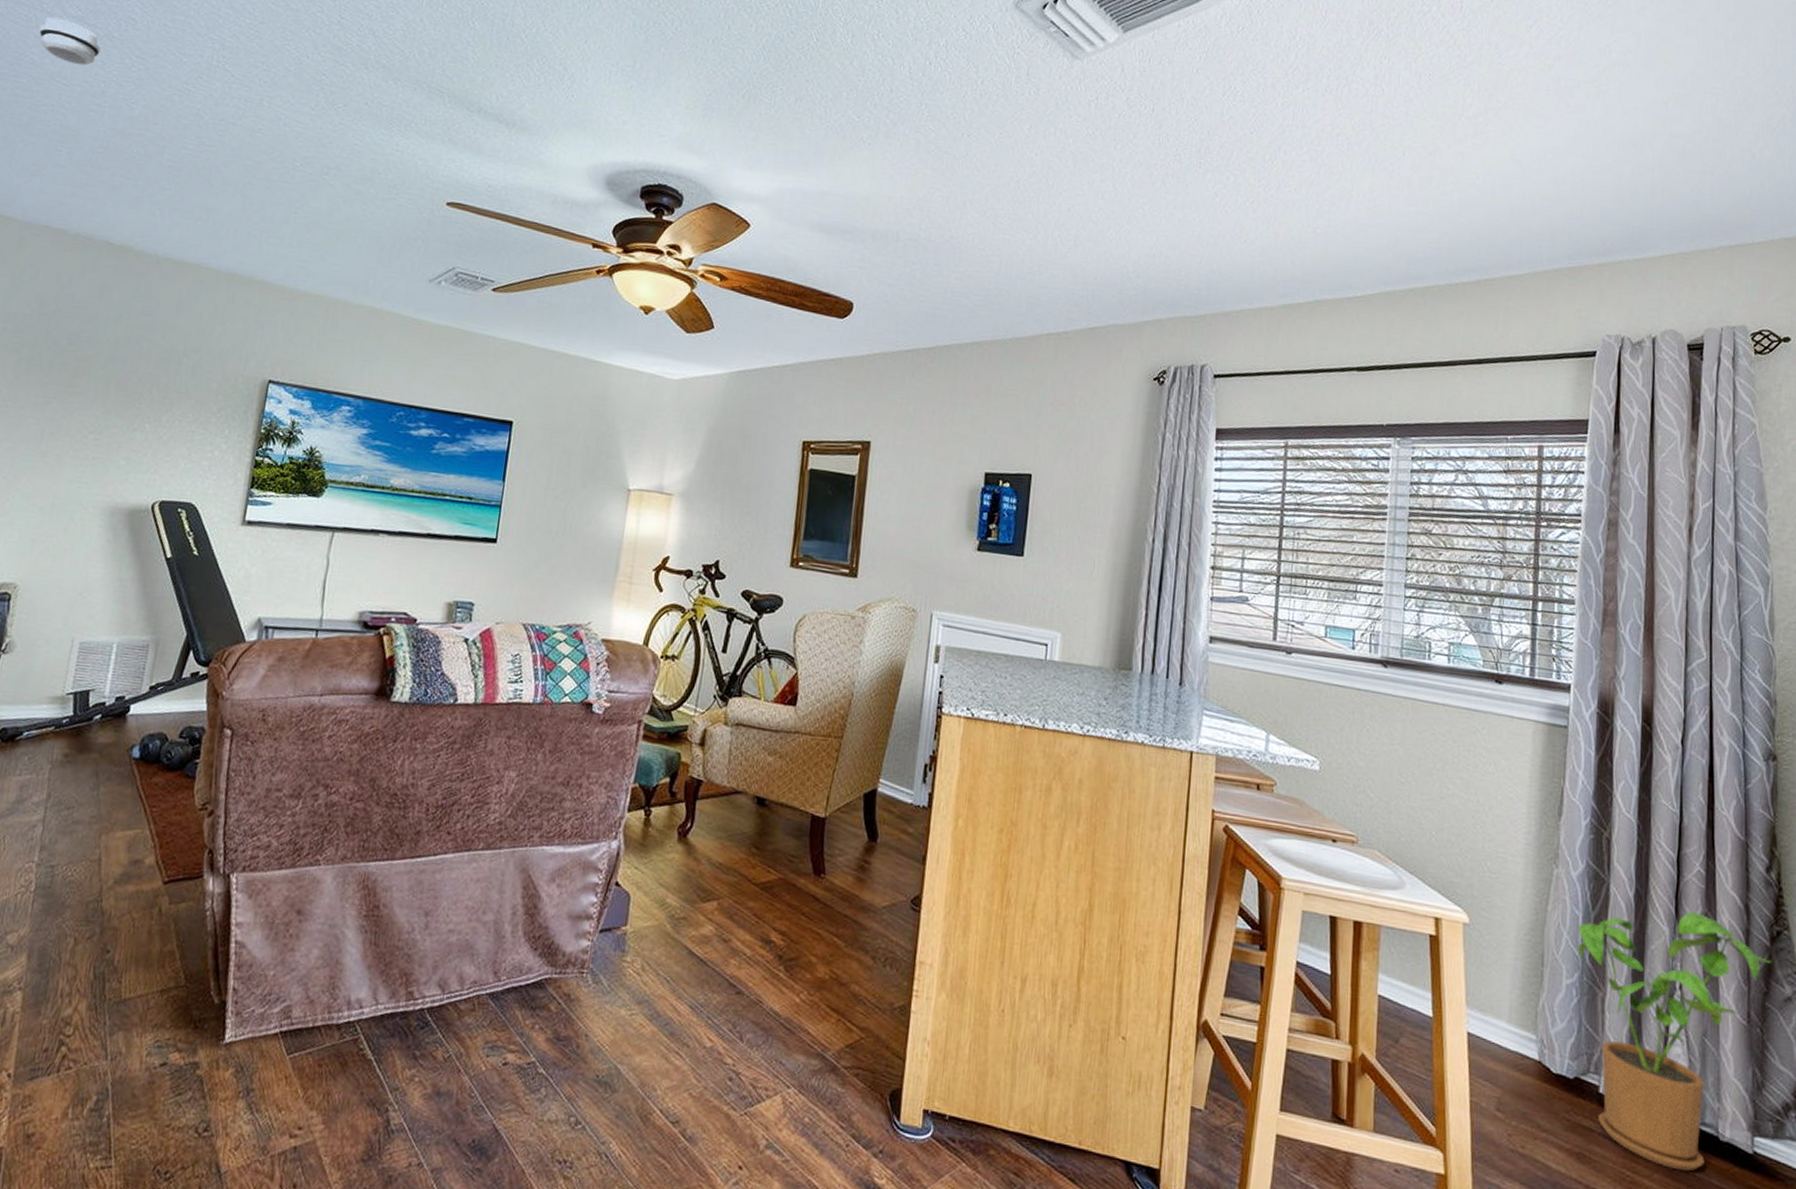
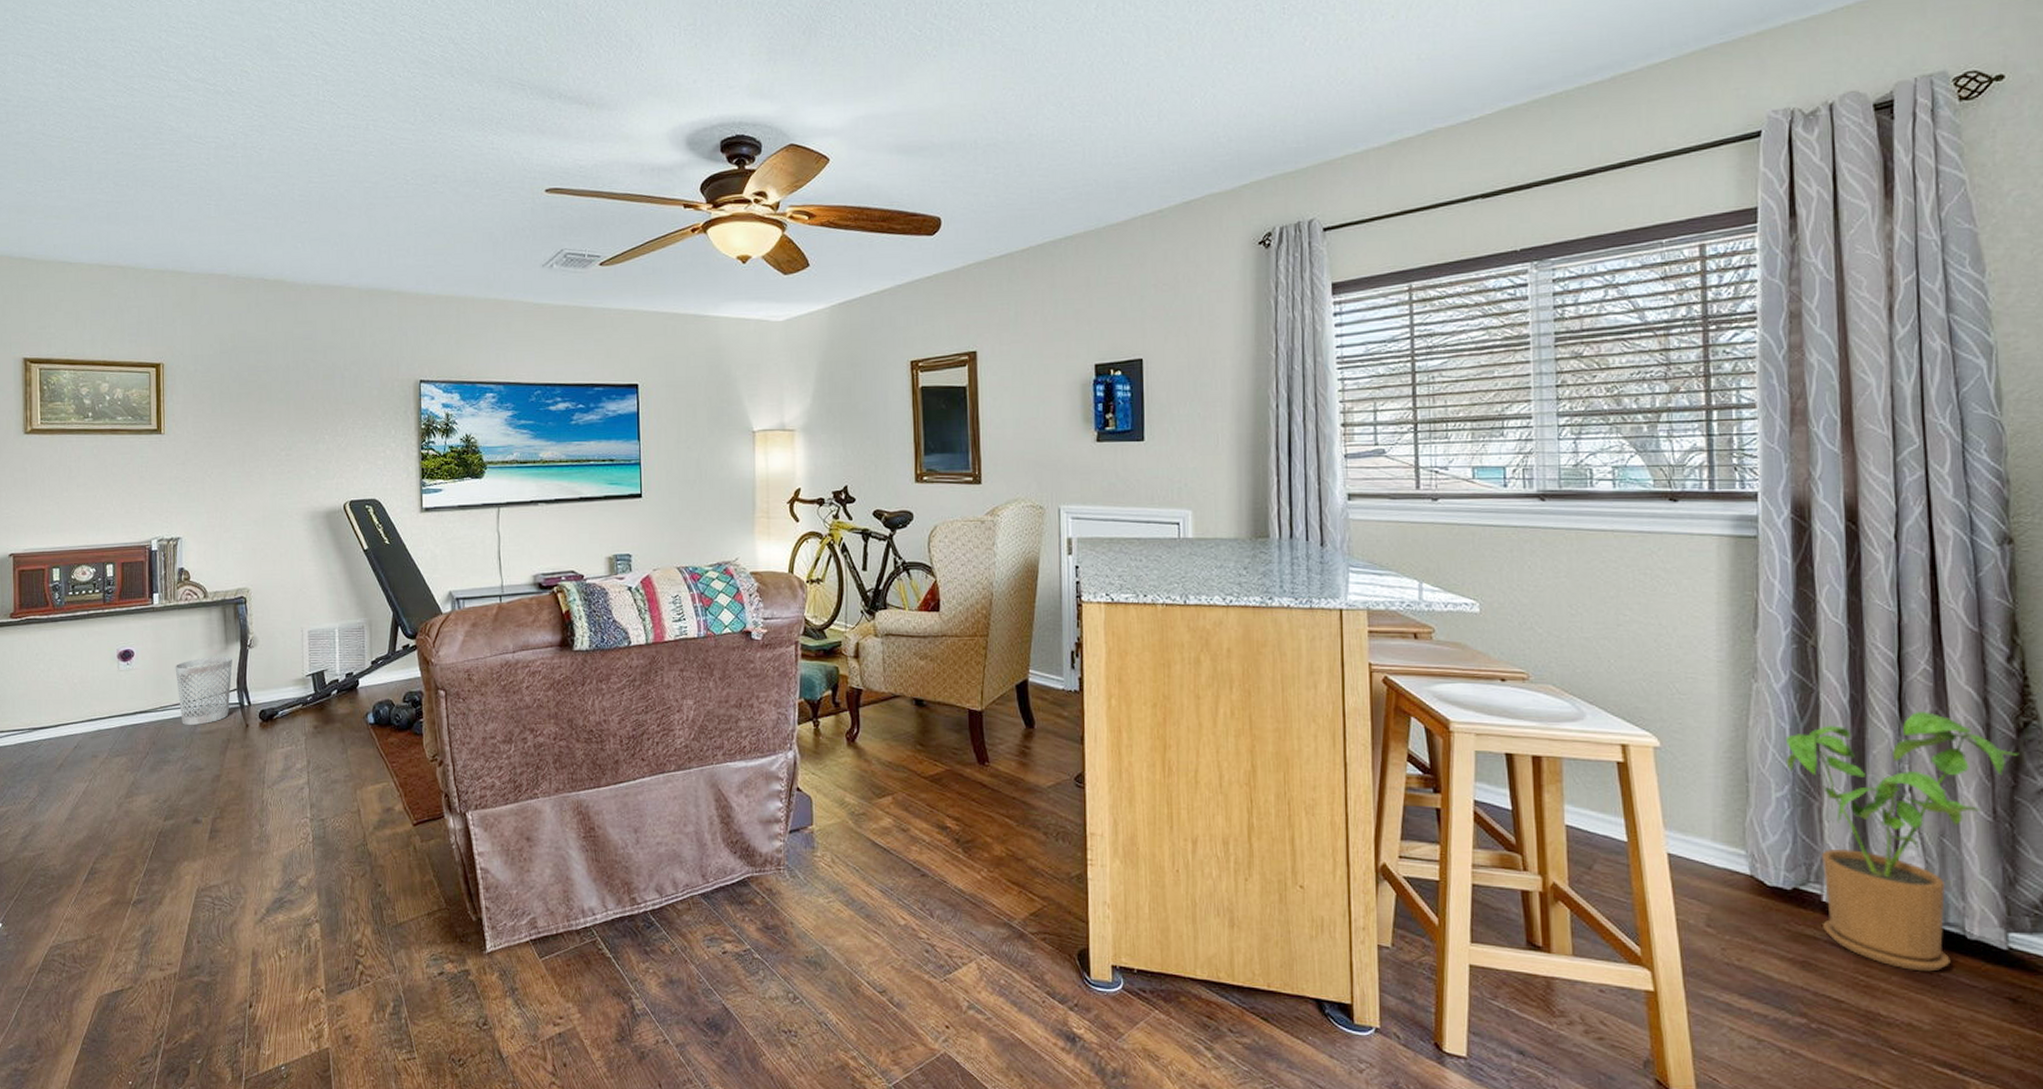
smoke detector: present [39,17,101,66] -> none [171,83,224,124]

